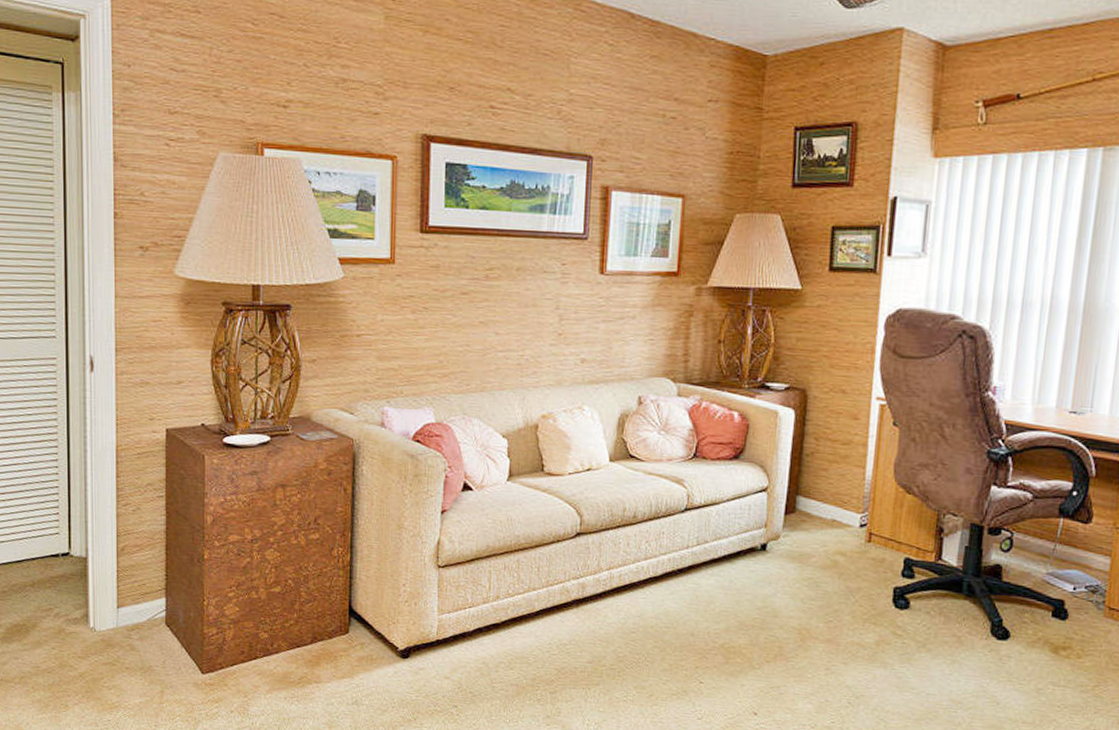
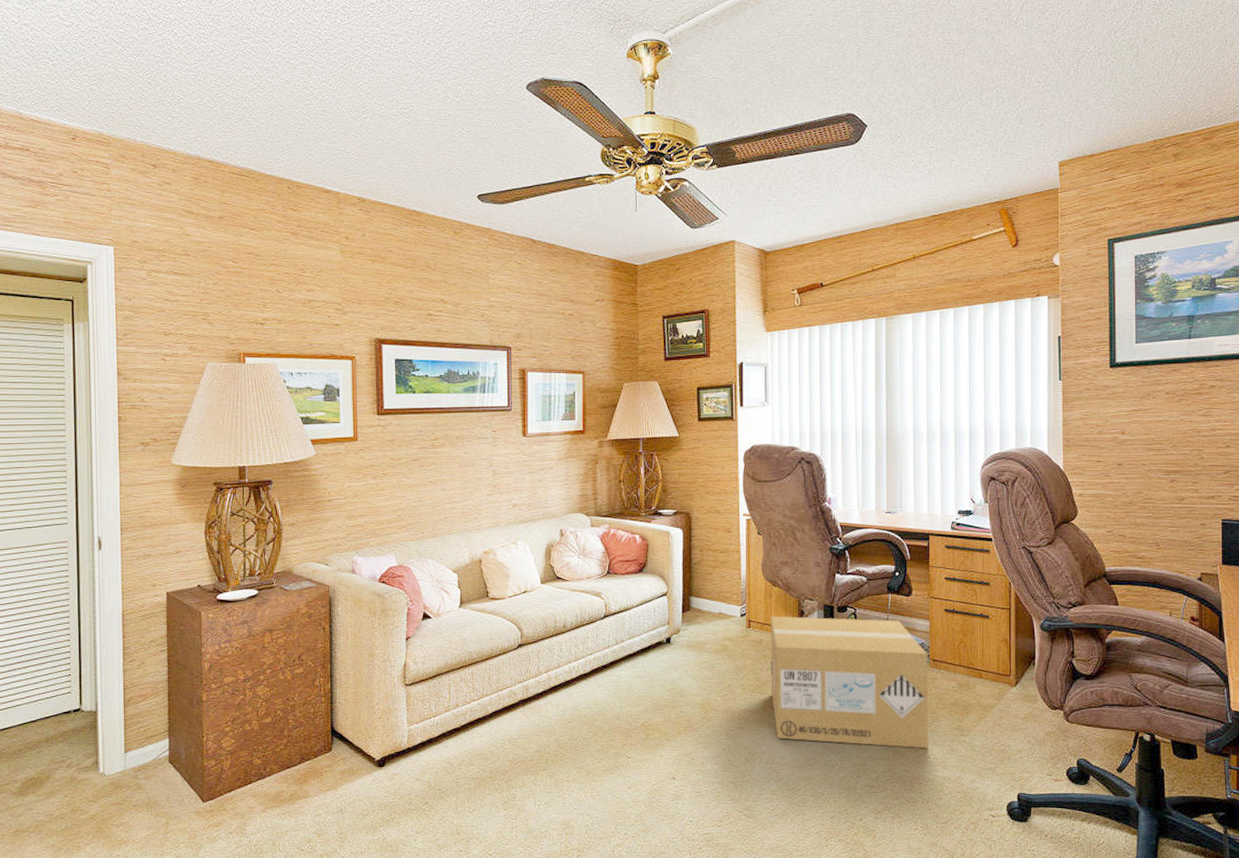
cardboard box: none [889,530,1103,718] -> present [771,616,929,749]

